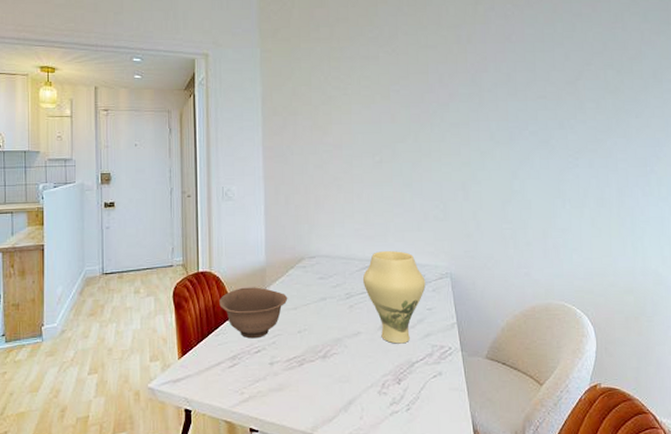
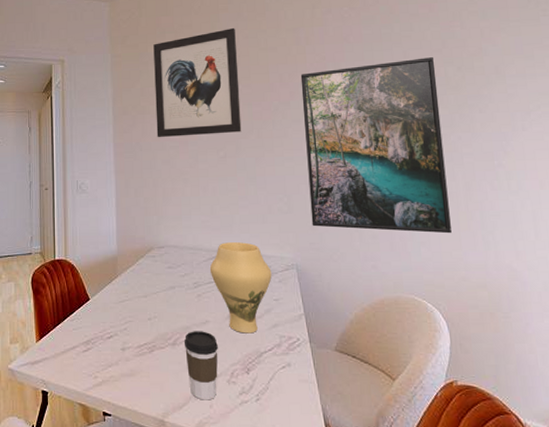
bowl: present [219,287,288,339] -> none [74,275,138,324]
wall art: none [307,23,399,141] -> present [153,27,242,138]
coffee cup: none [334,342,370,412] -> present [184,331,218,400]
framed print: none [460,60,603,240] -> present [300,57,452,234]

